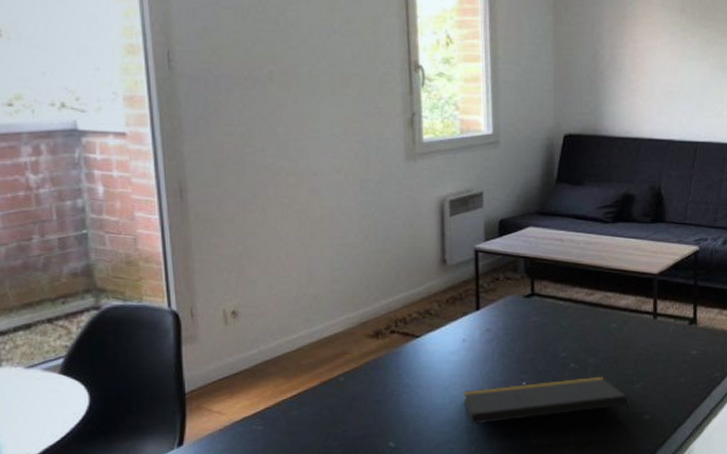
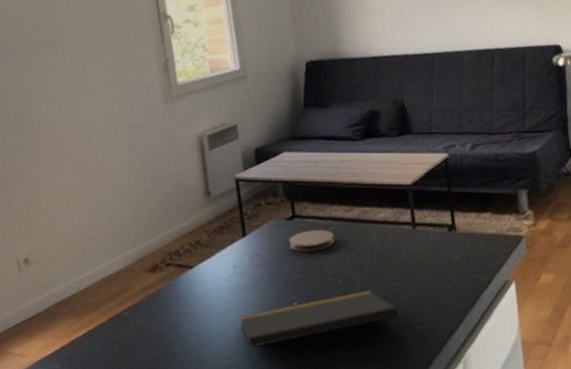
coaster: none [524,310,572,332] -> present [288,229,334,253]

